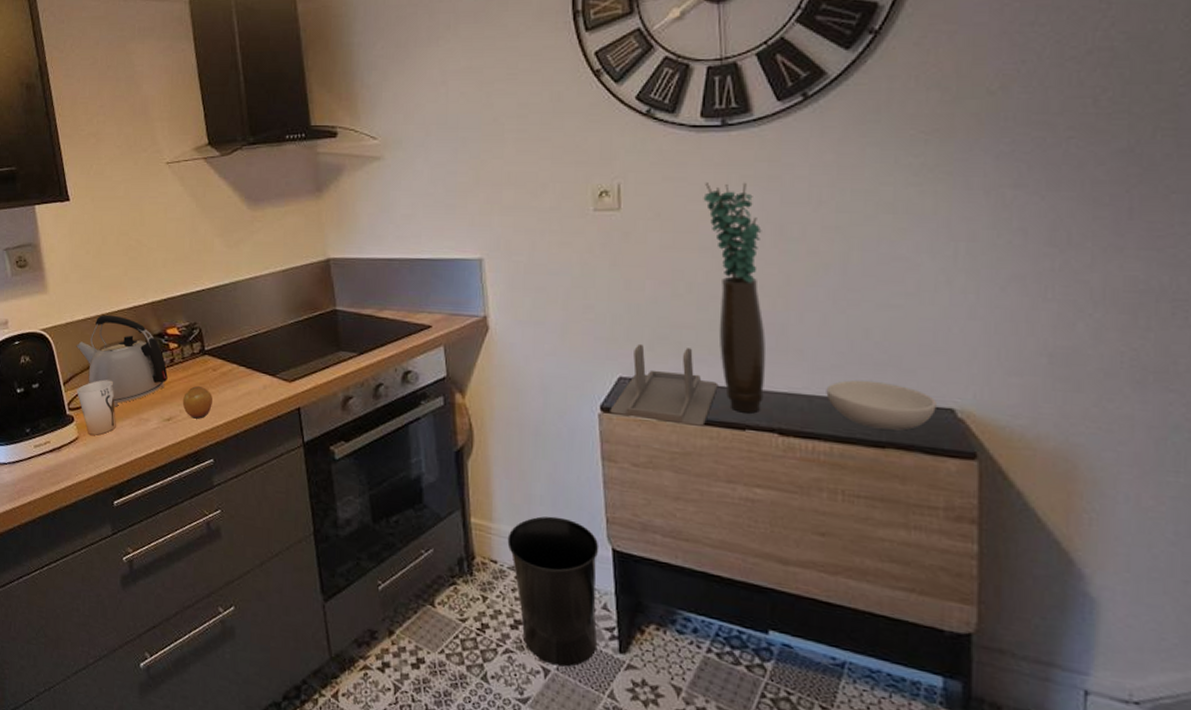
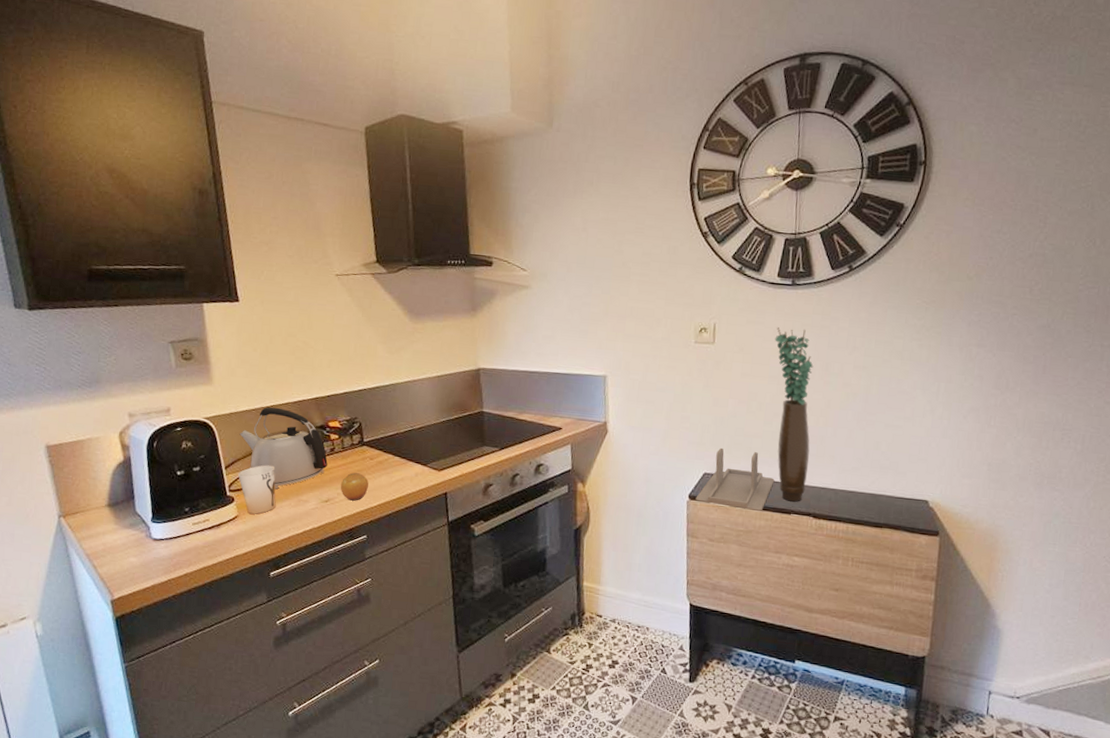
waste bin: present [507,516,599,667] -> none [611,579,680,695]
bowl: present [826,380,936,431] -> none [847,479,917,515]

